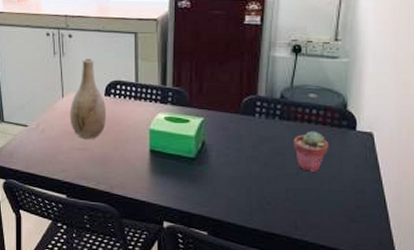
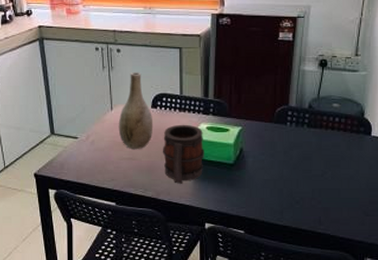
mug: none [117,113,162,178] -> present [163,124,204,184]
potted succulent: present [294,131,329,172] -> none [319,137,349,173]

